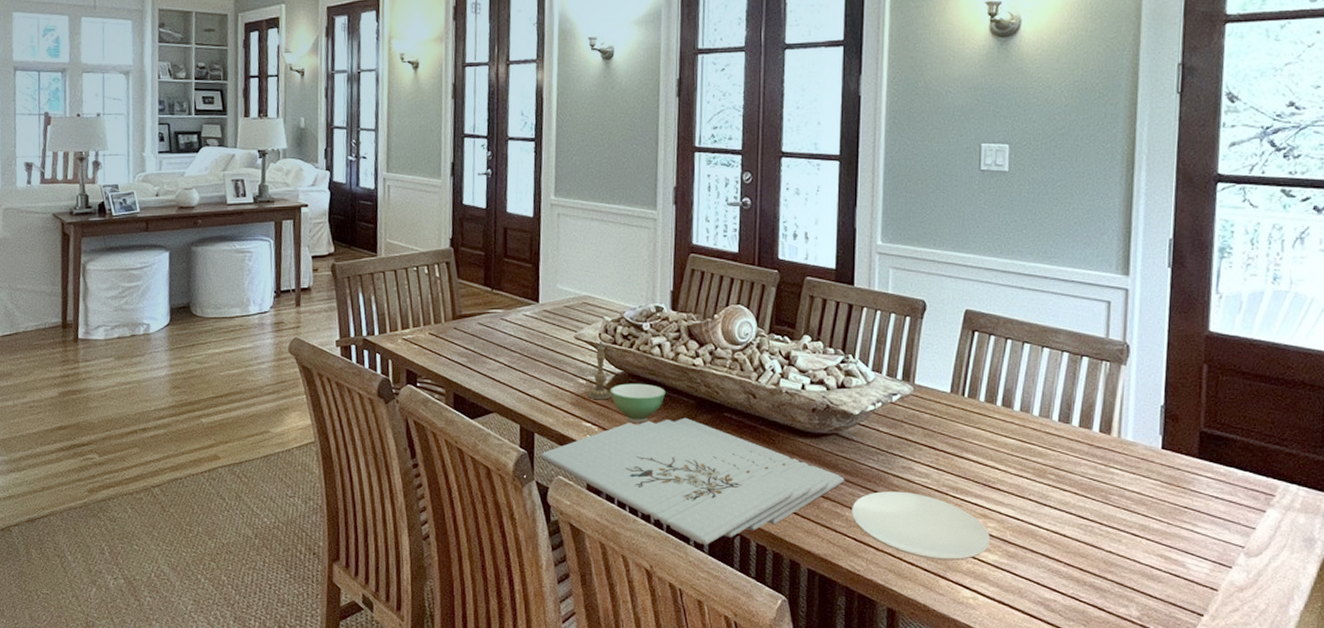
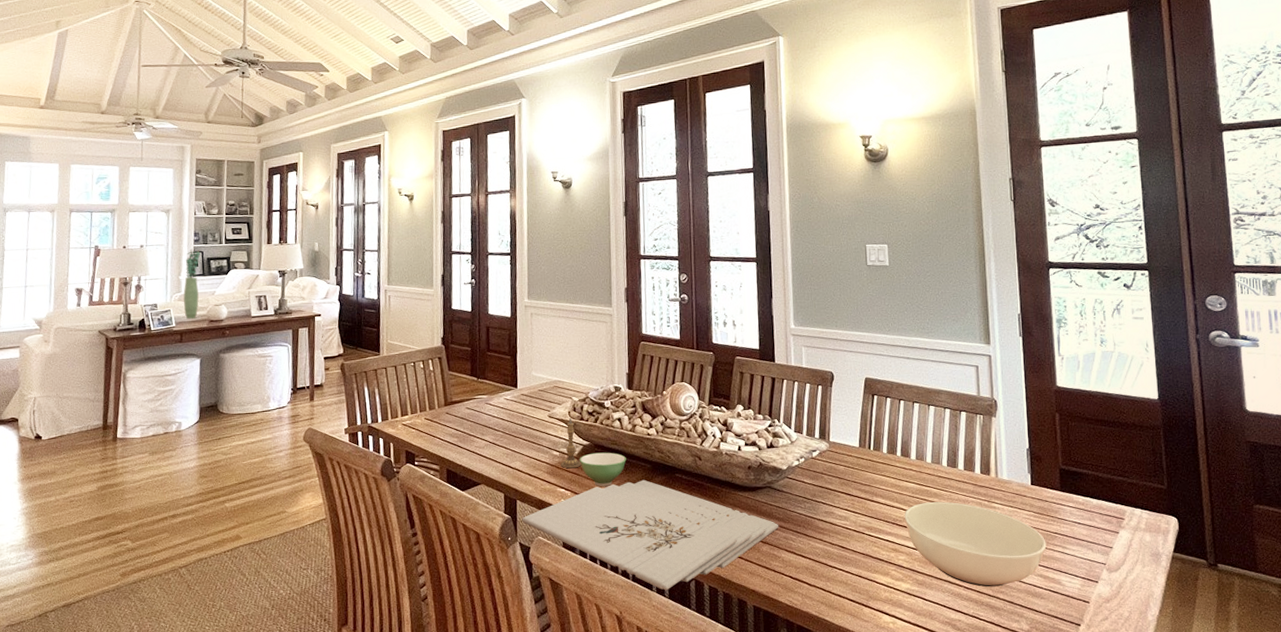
vase: none [148,120,167,205] -> present [183,249,201,320]
plate: present [852,491,991,561] -> none [786,533,903,591]
bowl: none [998,463,1173,565] -> present [904,501,1047,587]

